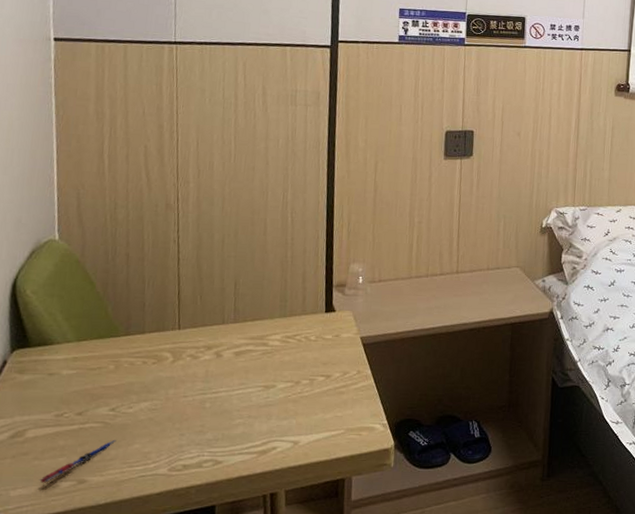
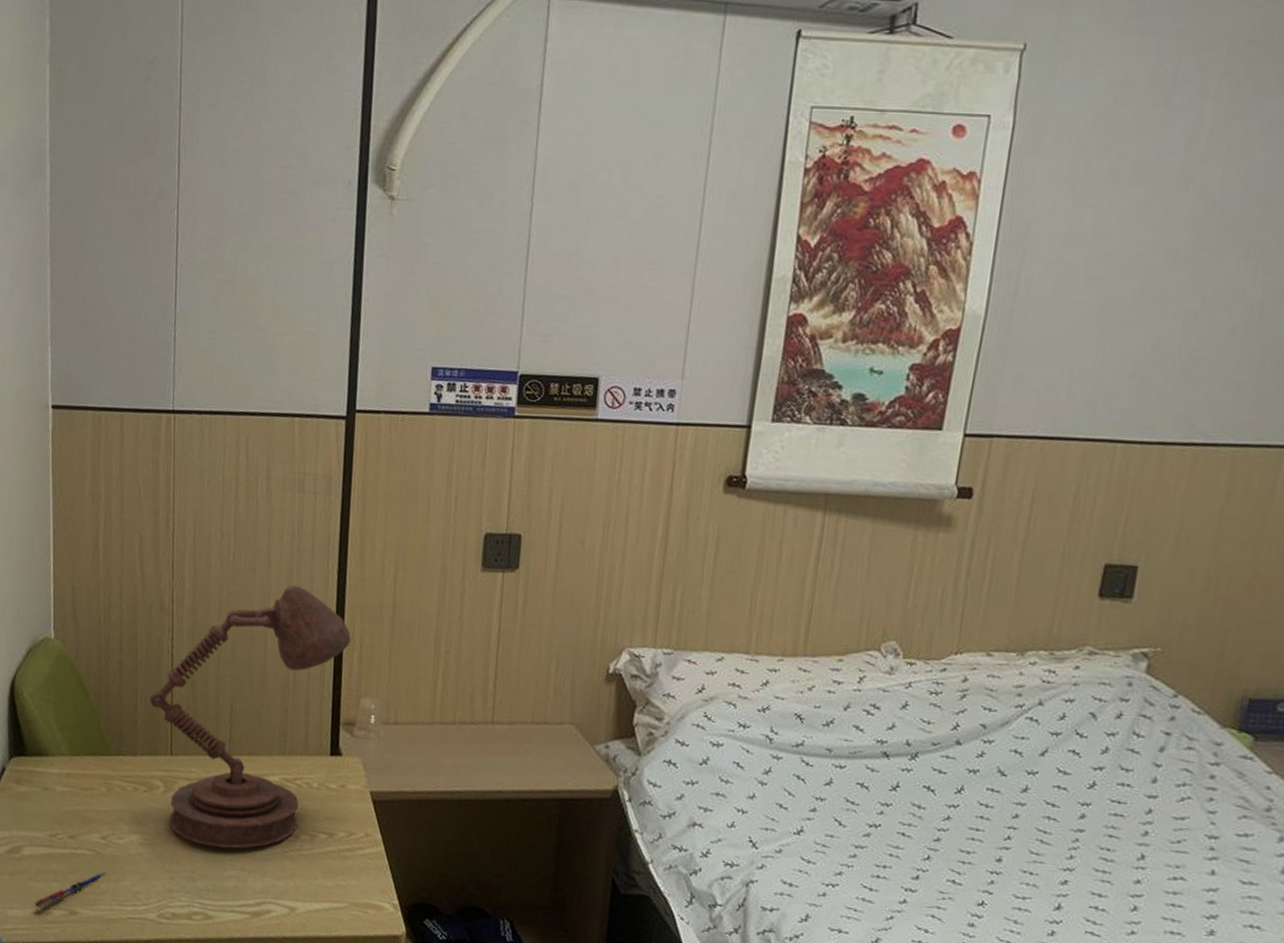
desk lamp: none [157,179,341,402] -> present [149,585,352,849]

